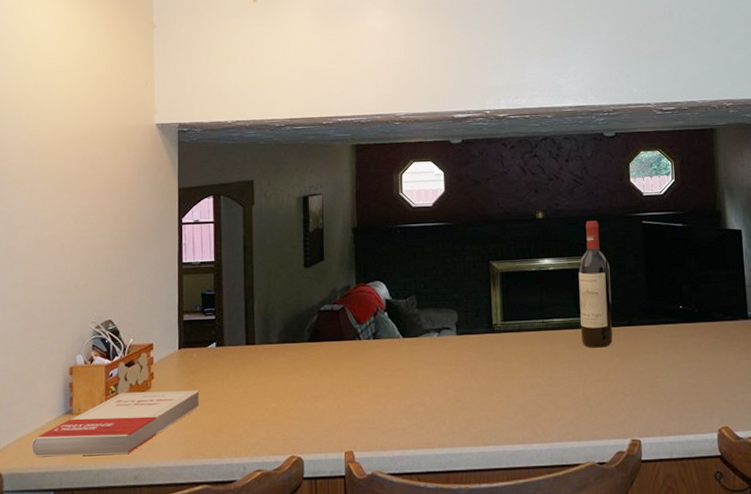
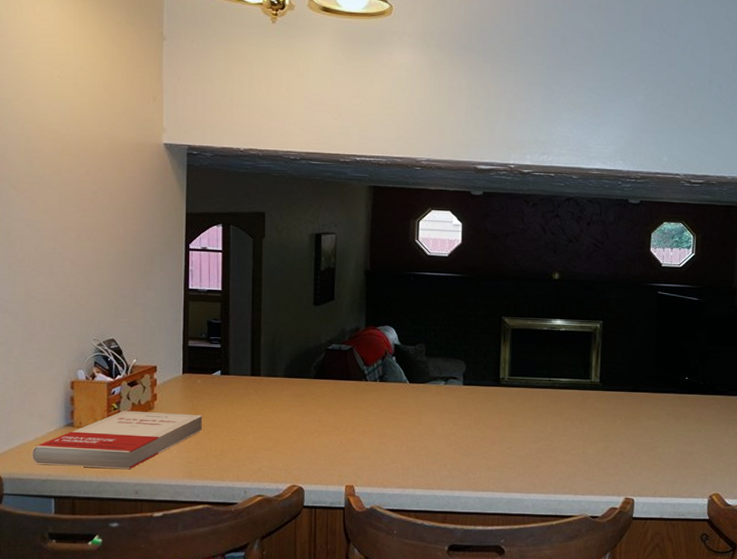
wine bottle: present [578,220,613,348] -> none [586,286,621,410]

